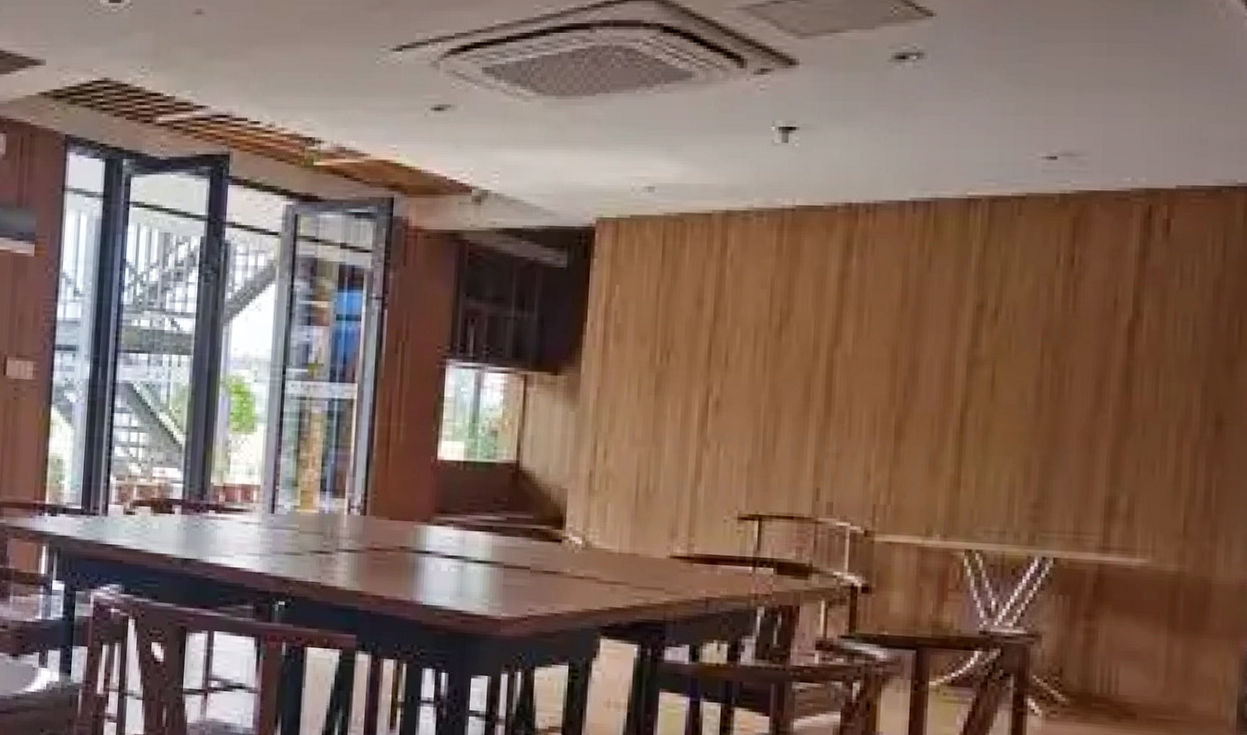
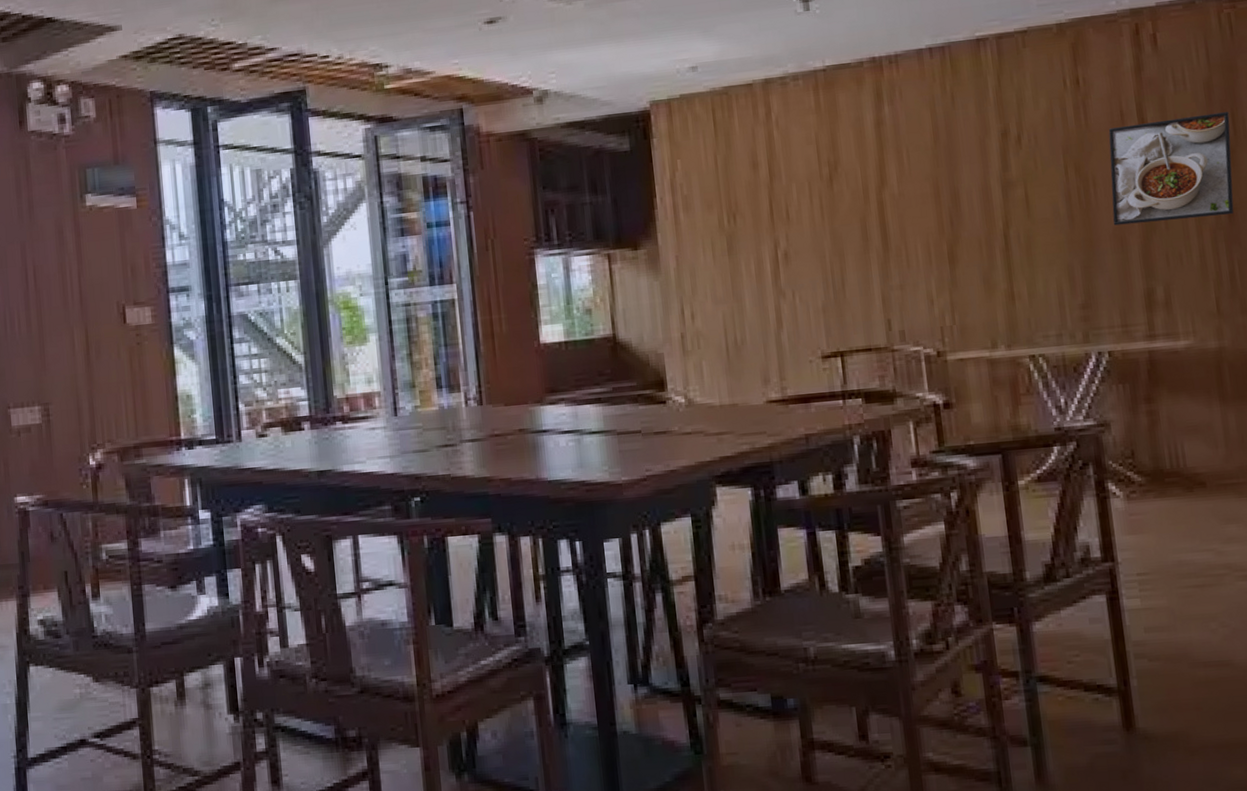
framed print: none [1084,316,1237,429] -> present [1108,112,1234,226]

